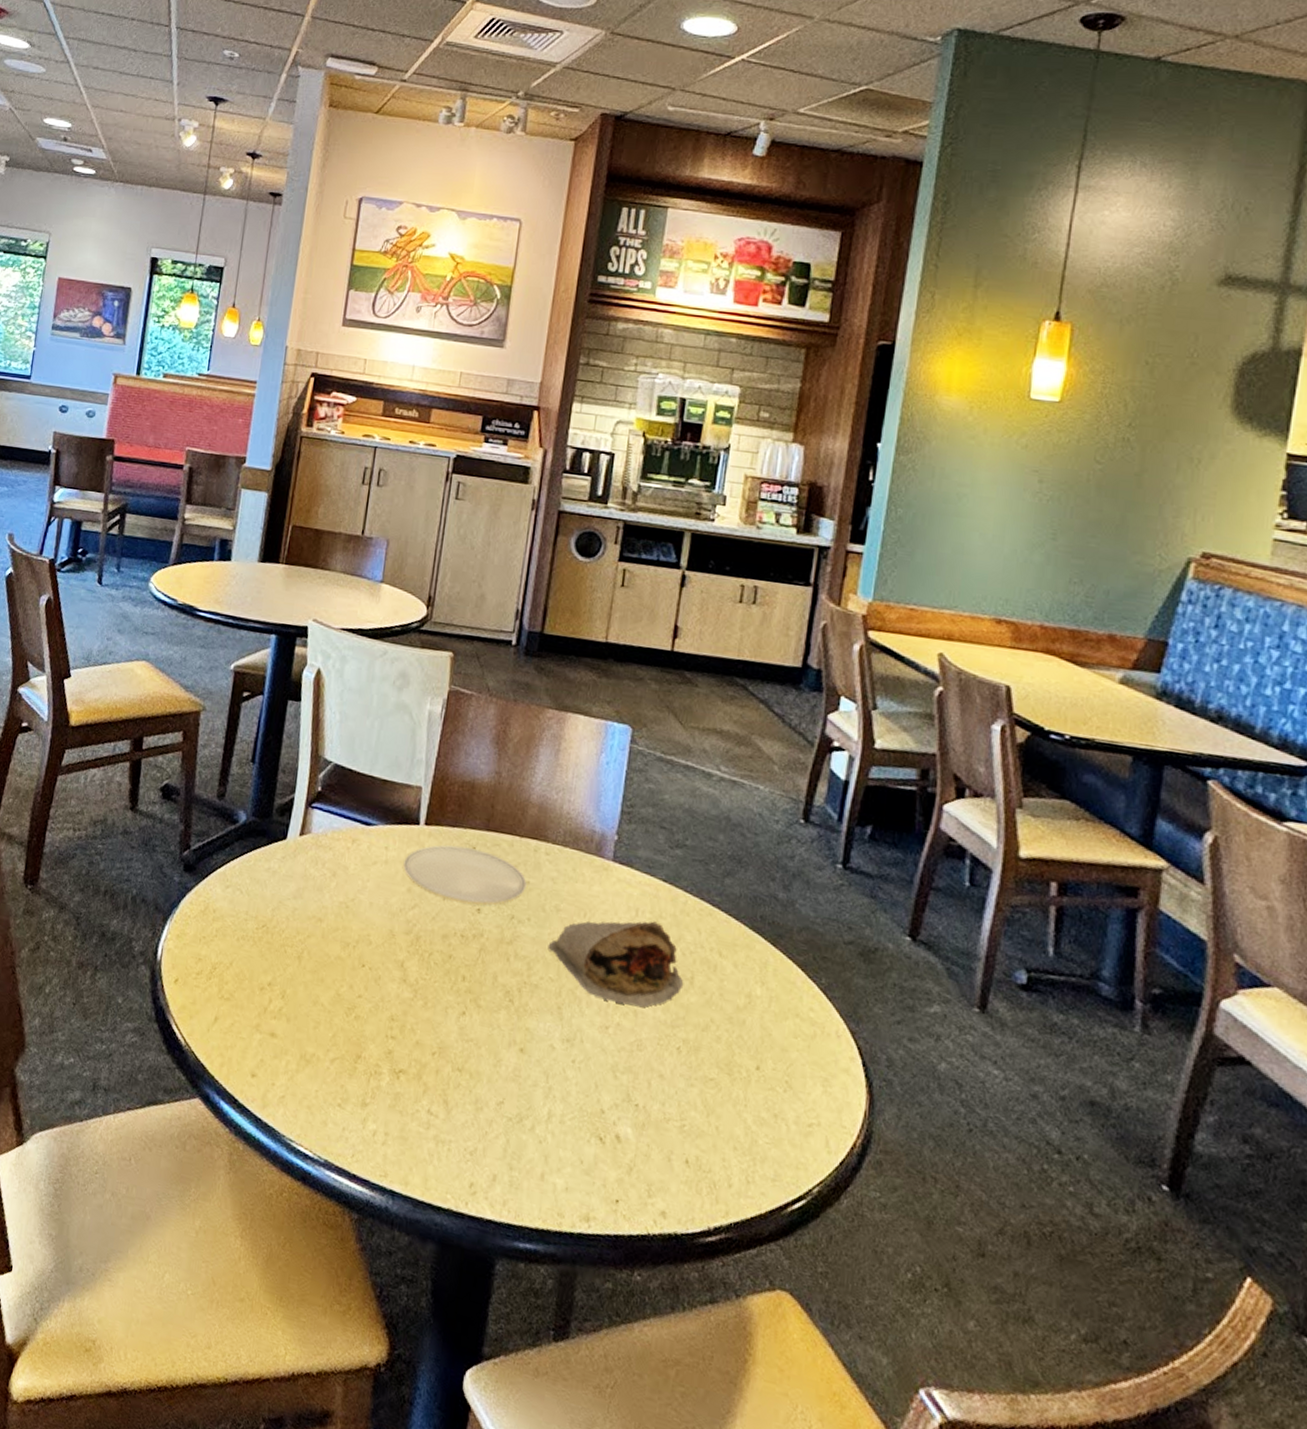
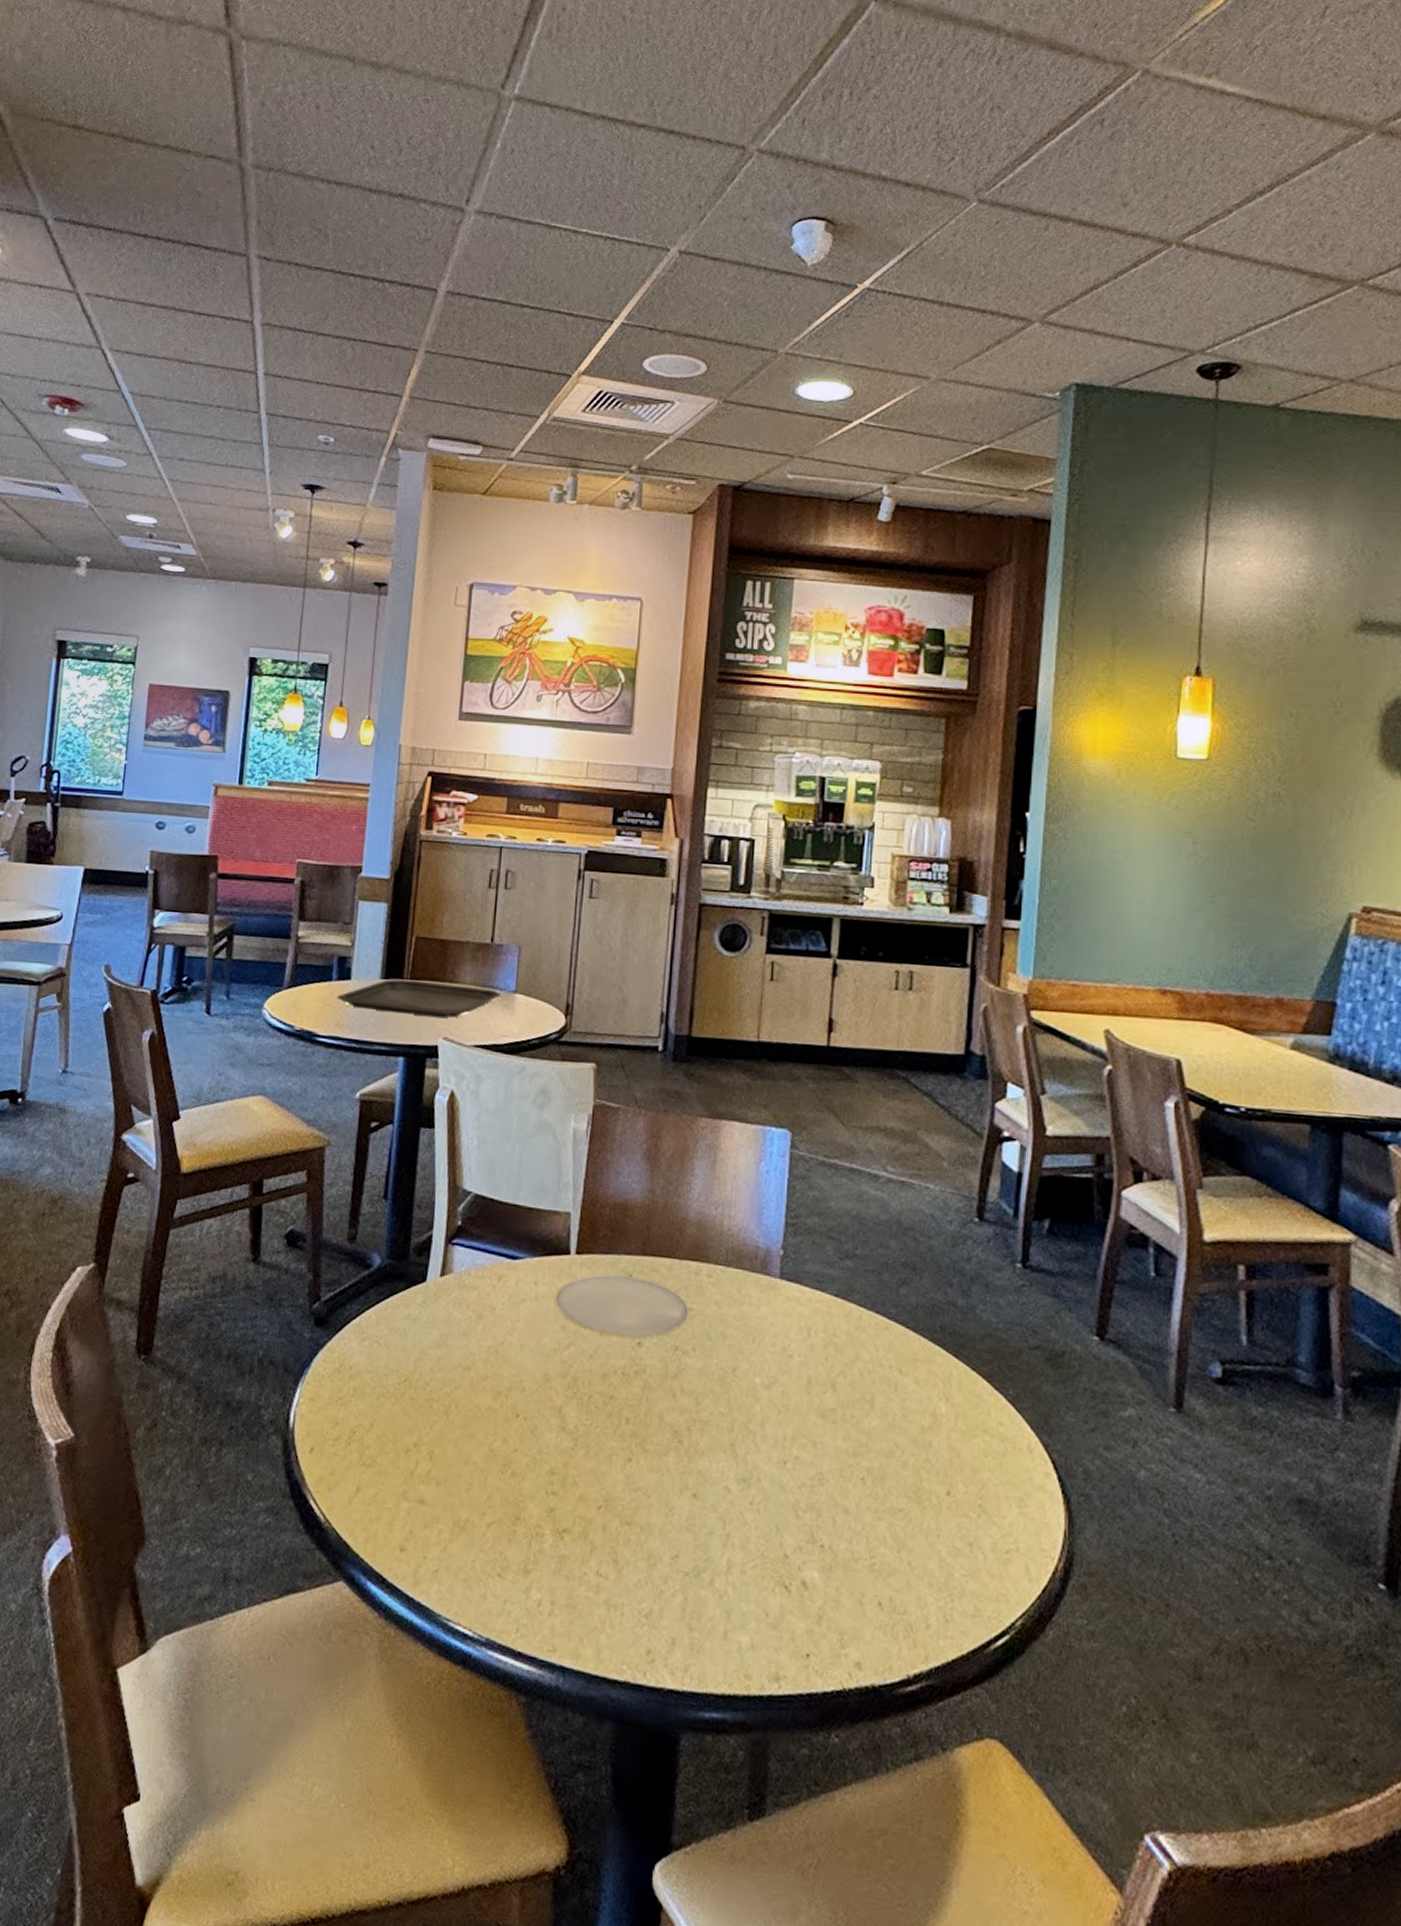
tray: none [217,563,368,602] -> present [336,979,501,1018]
sandwich: present [548,921,684,1008] -> none [716,1341,864,1437]

